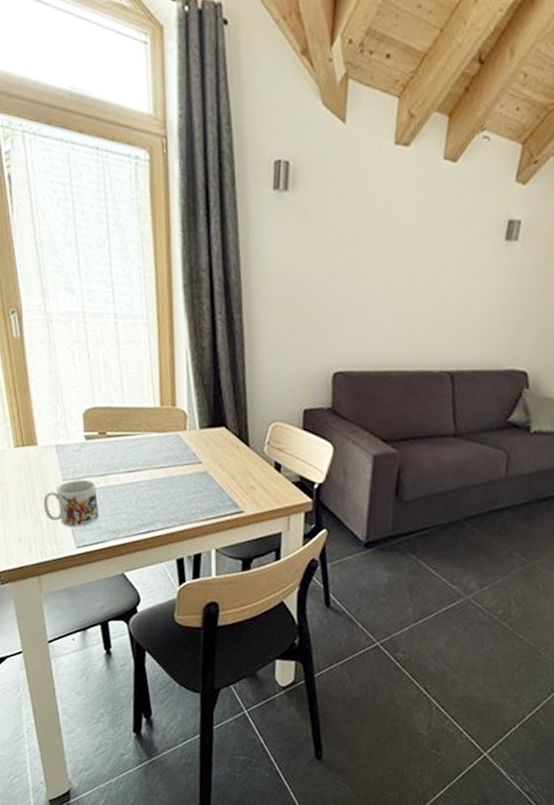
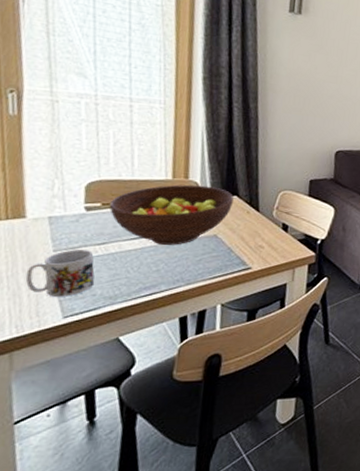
fruit bowl: none [105,413,222,481] -> present [109,184,234,245]

